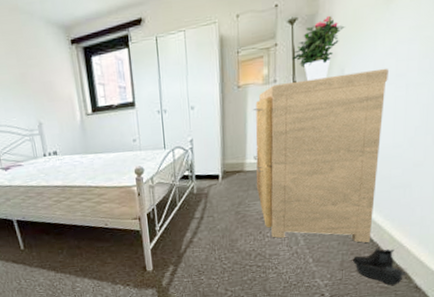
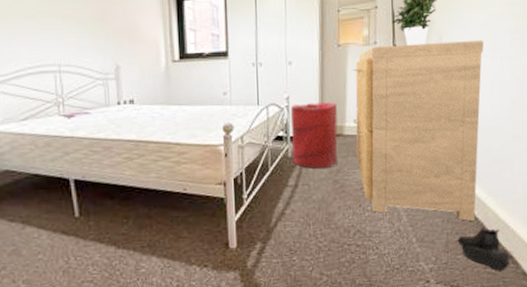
laundry hamper: none [194,141,239,203] -> present [290,102,338,169]

